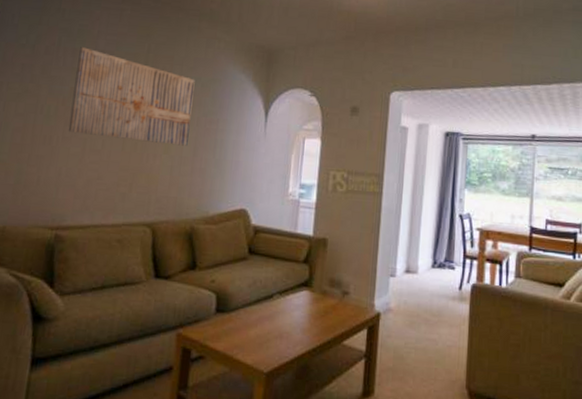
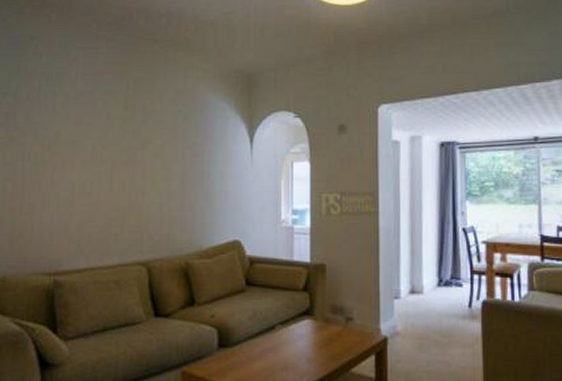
wall art: present [68,47,195,146] -> none [56,90,176,181]

